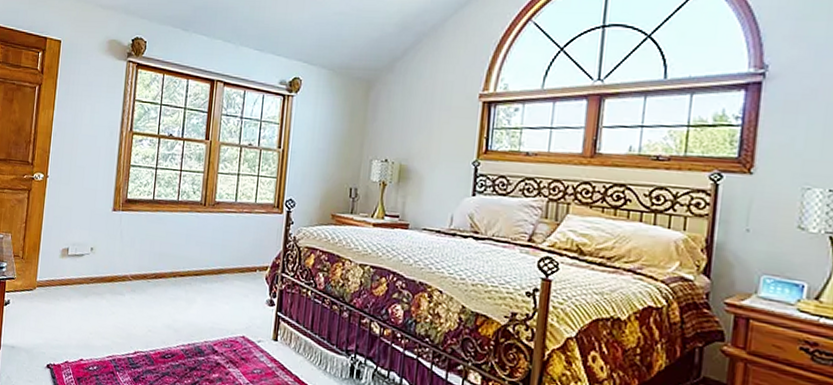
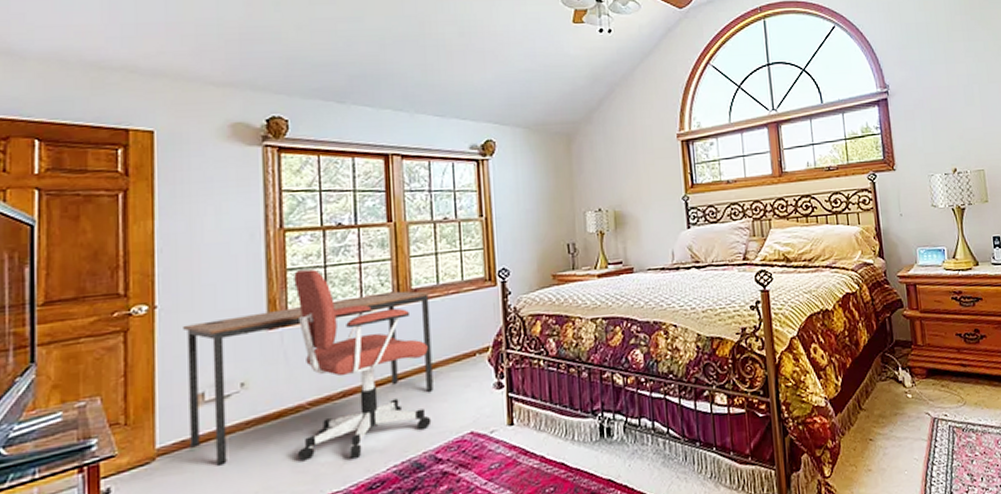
desk: none [56,194,230,306] -> present [183,291,434,466]
office chair: none [120,168,221,330] -> present [294,269,432,461]

